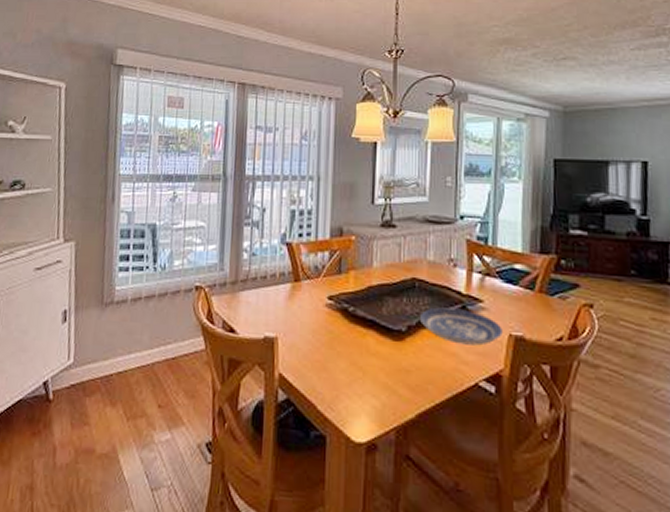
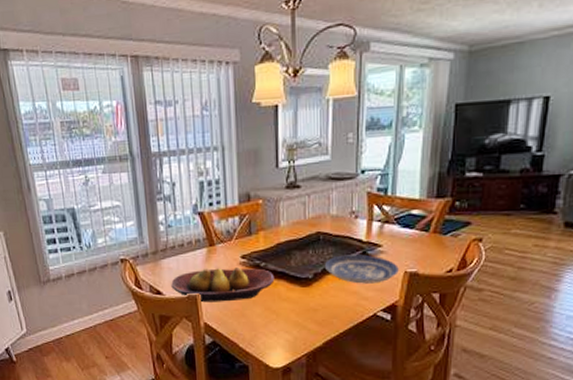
fruit bowl: none [247,307,363,350] -> present [171,267,275,303]

